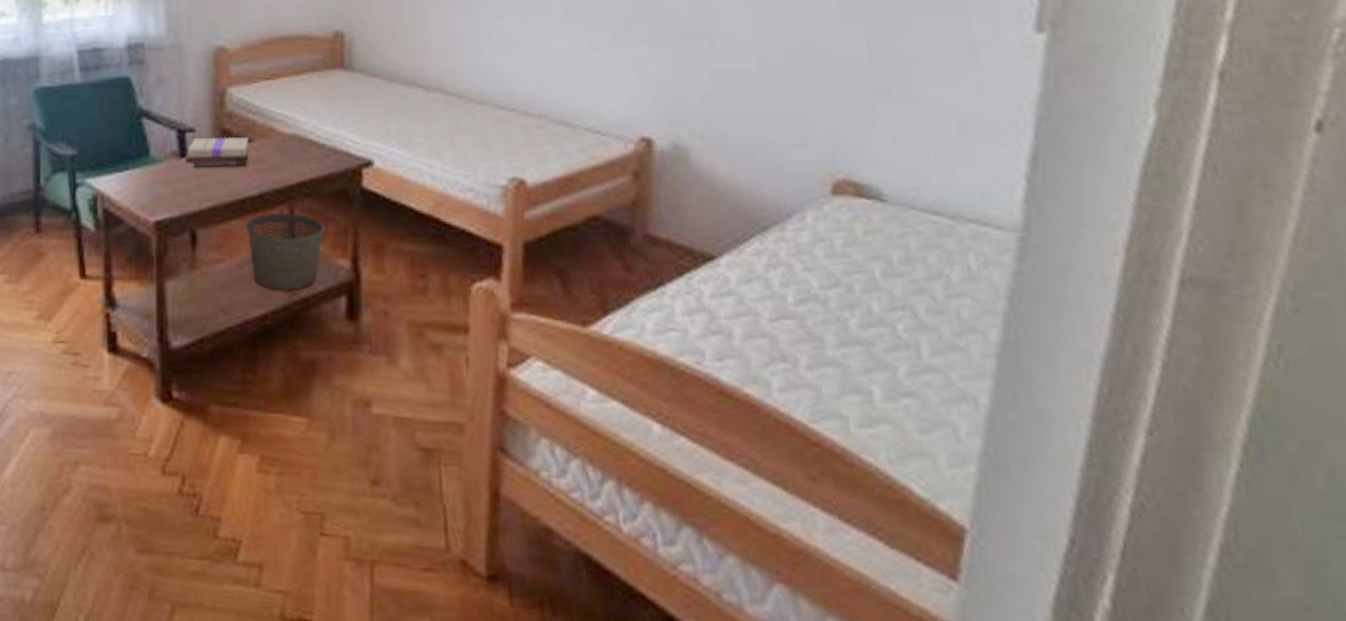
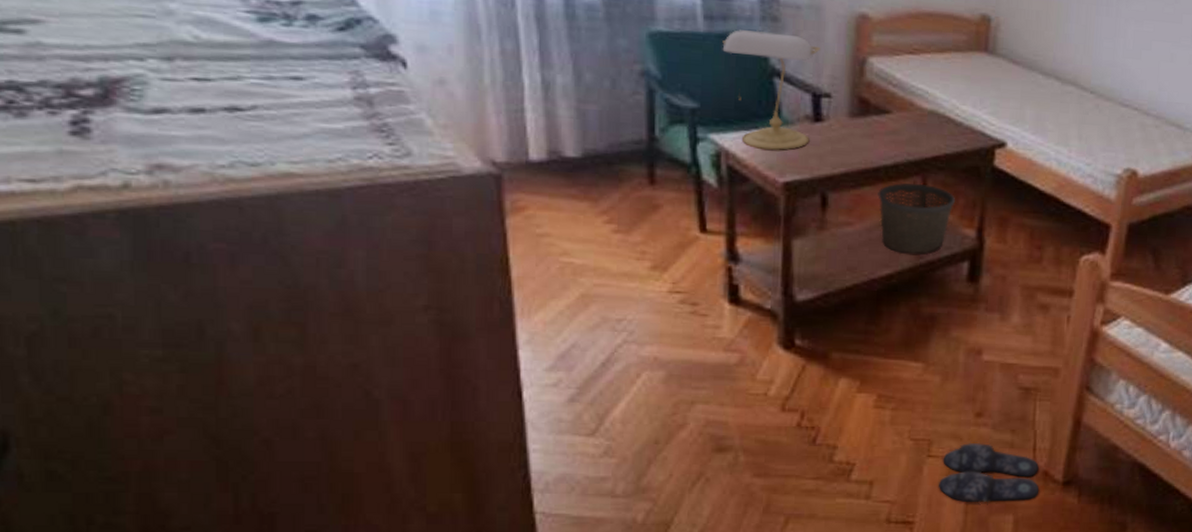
desk lamp: none [96,75,183,190] -> present [722,30,820,151]
books: present [186,136,250,168] -> none [820,104,888,138]
slippers: none [336,518,459,600] -> present [939,442,1040,503]

